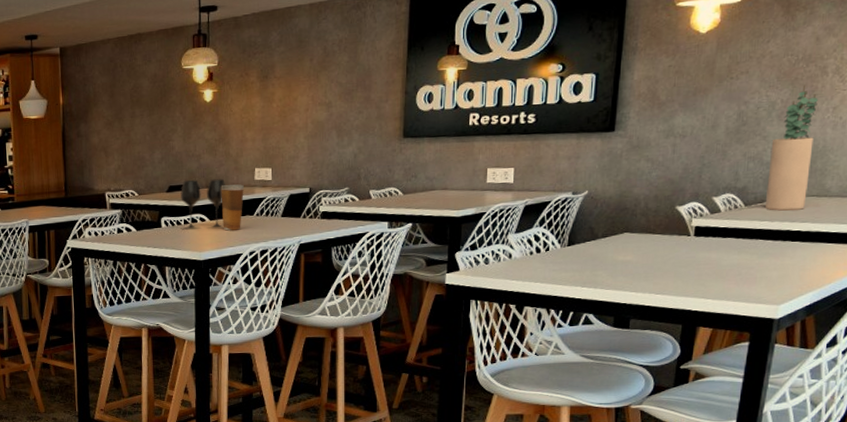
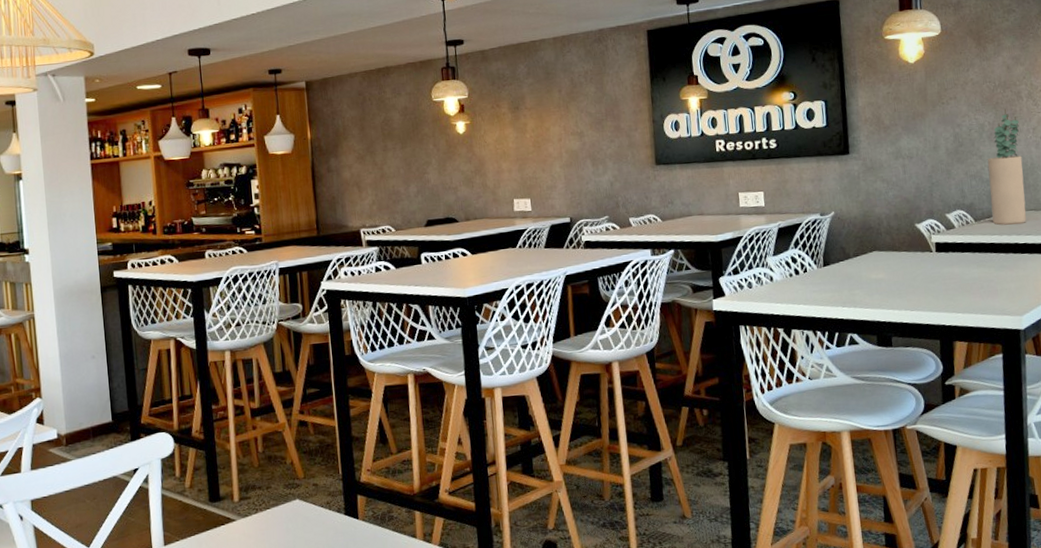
wine glass: present [180,179,225,230] -> none [439,211,487,266]
beverage cup: present [221,184,244,232] -> none [480,216,505,266]

